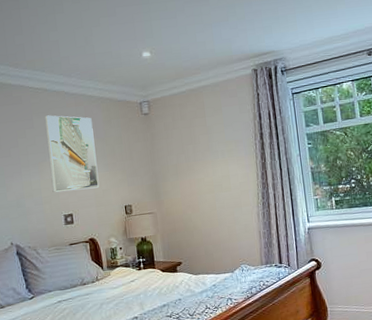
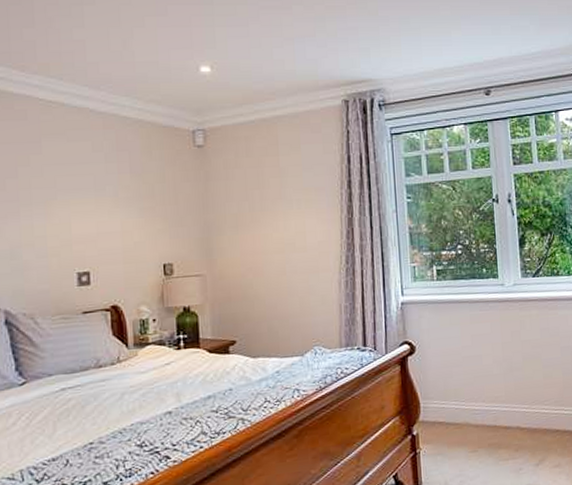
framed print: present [45,115,99,192] -> none [59,138,130,241]

